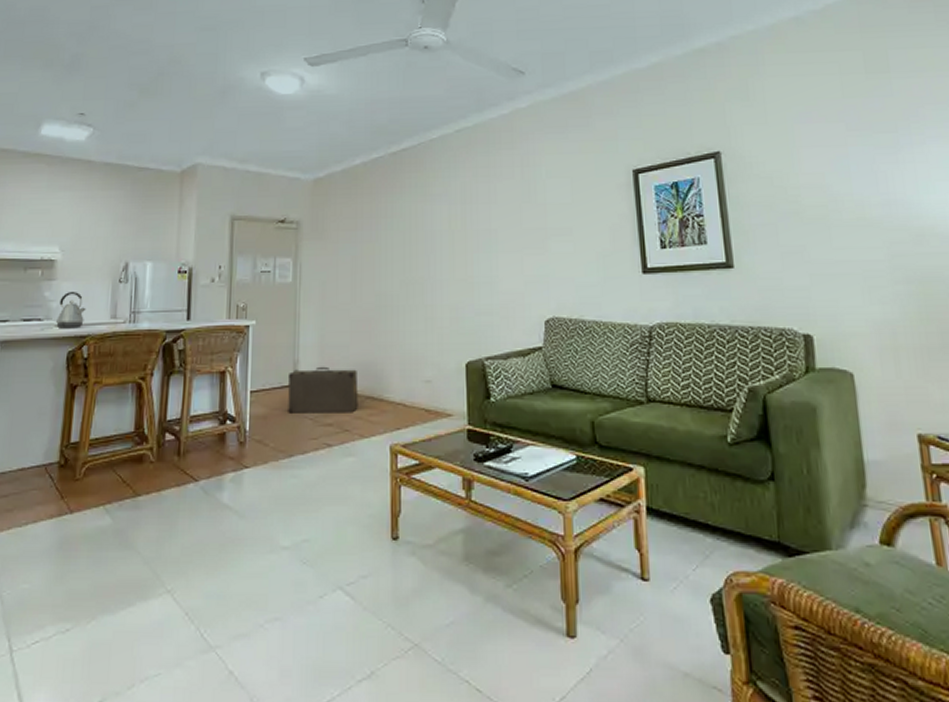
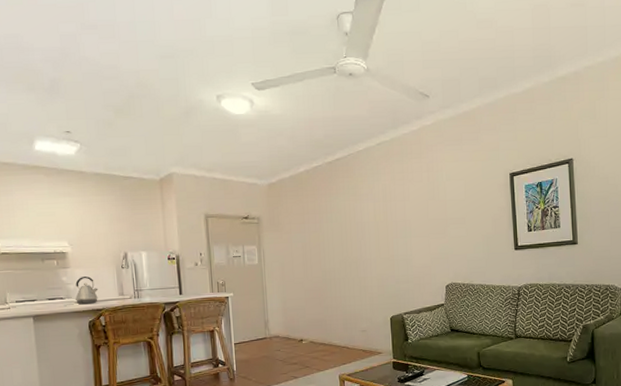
suitcase: present [288,366,359,415] -> none [262,323,315,358]

